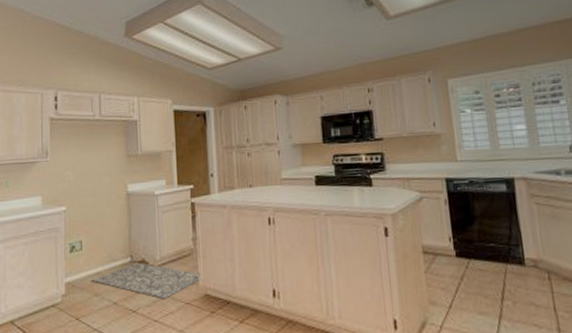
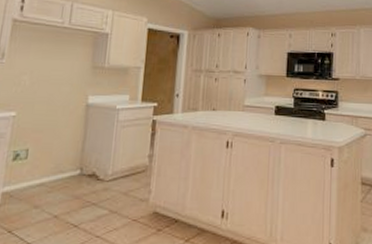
rug: present [91,262,202,299] -> none [32,176,153,215]

